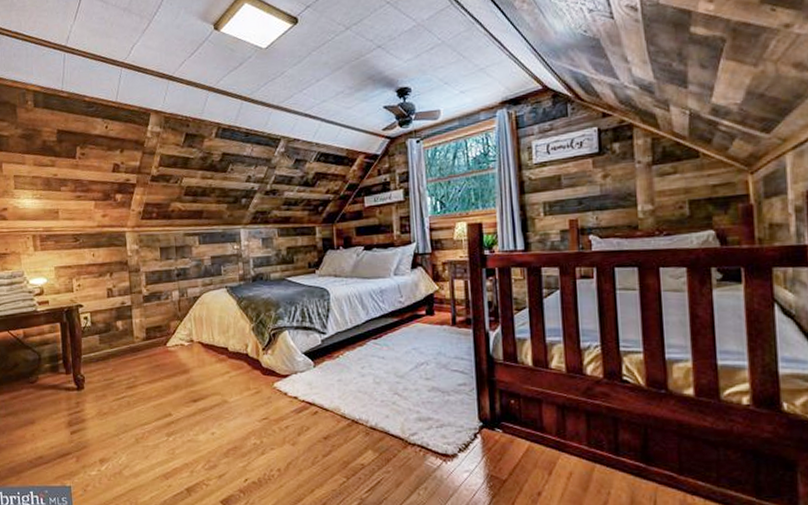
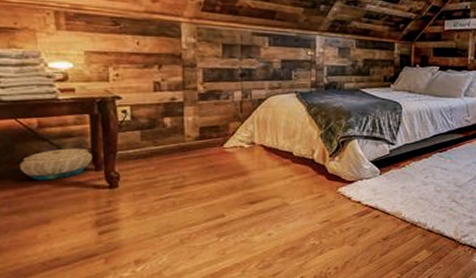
basket: none [12,354,64,385] -> present [20,148,93,180]

